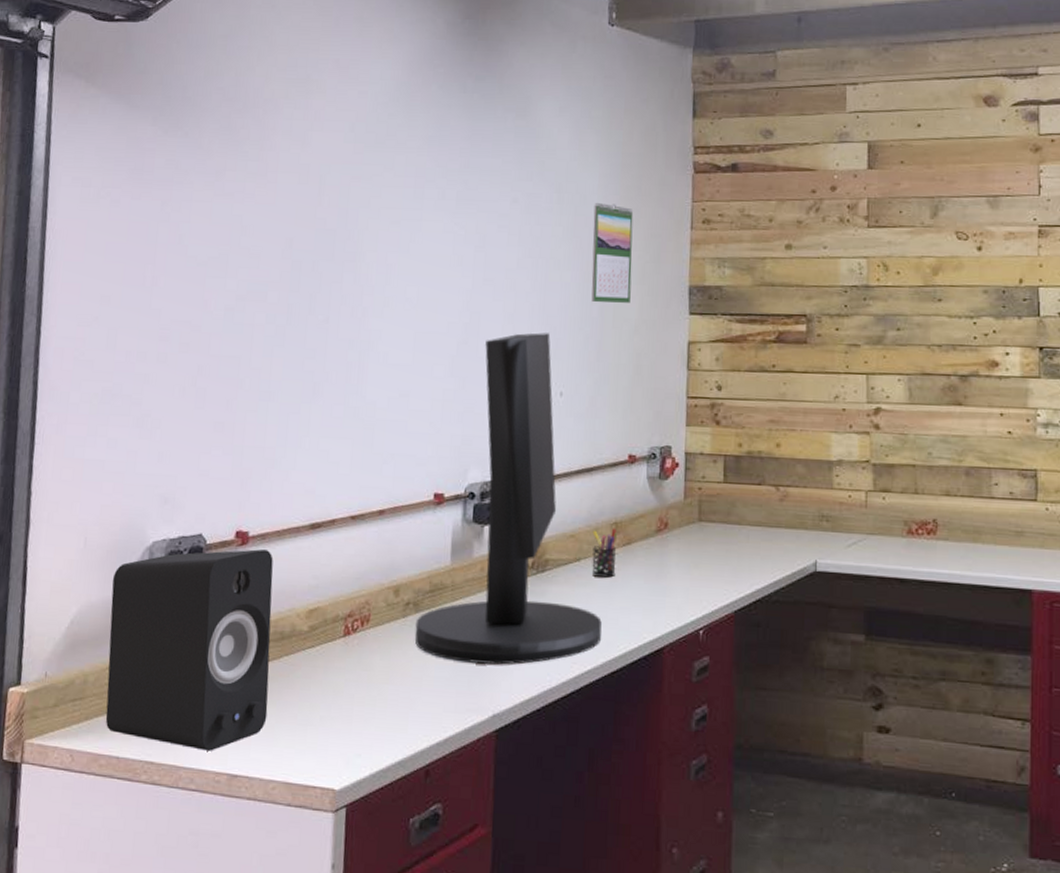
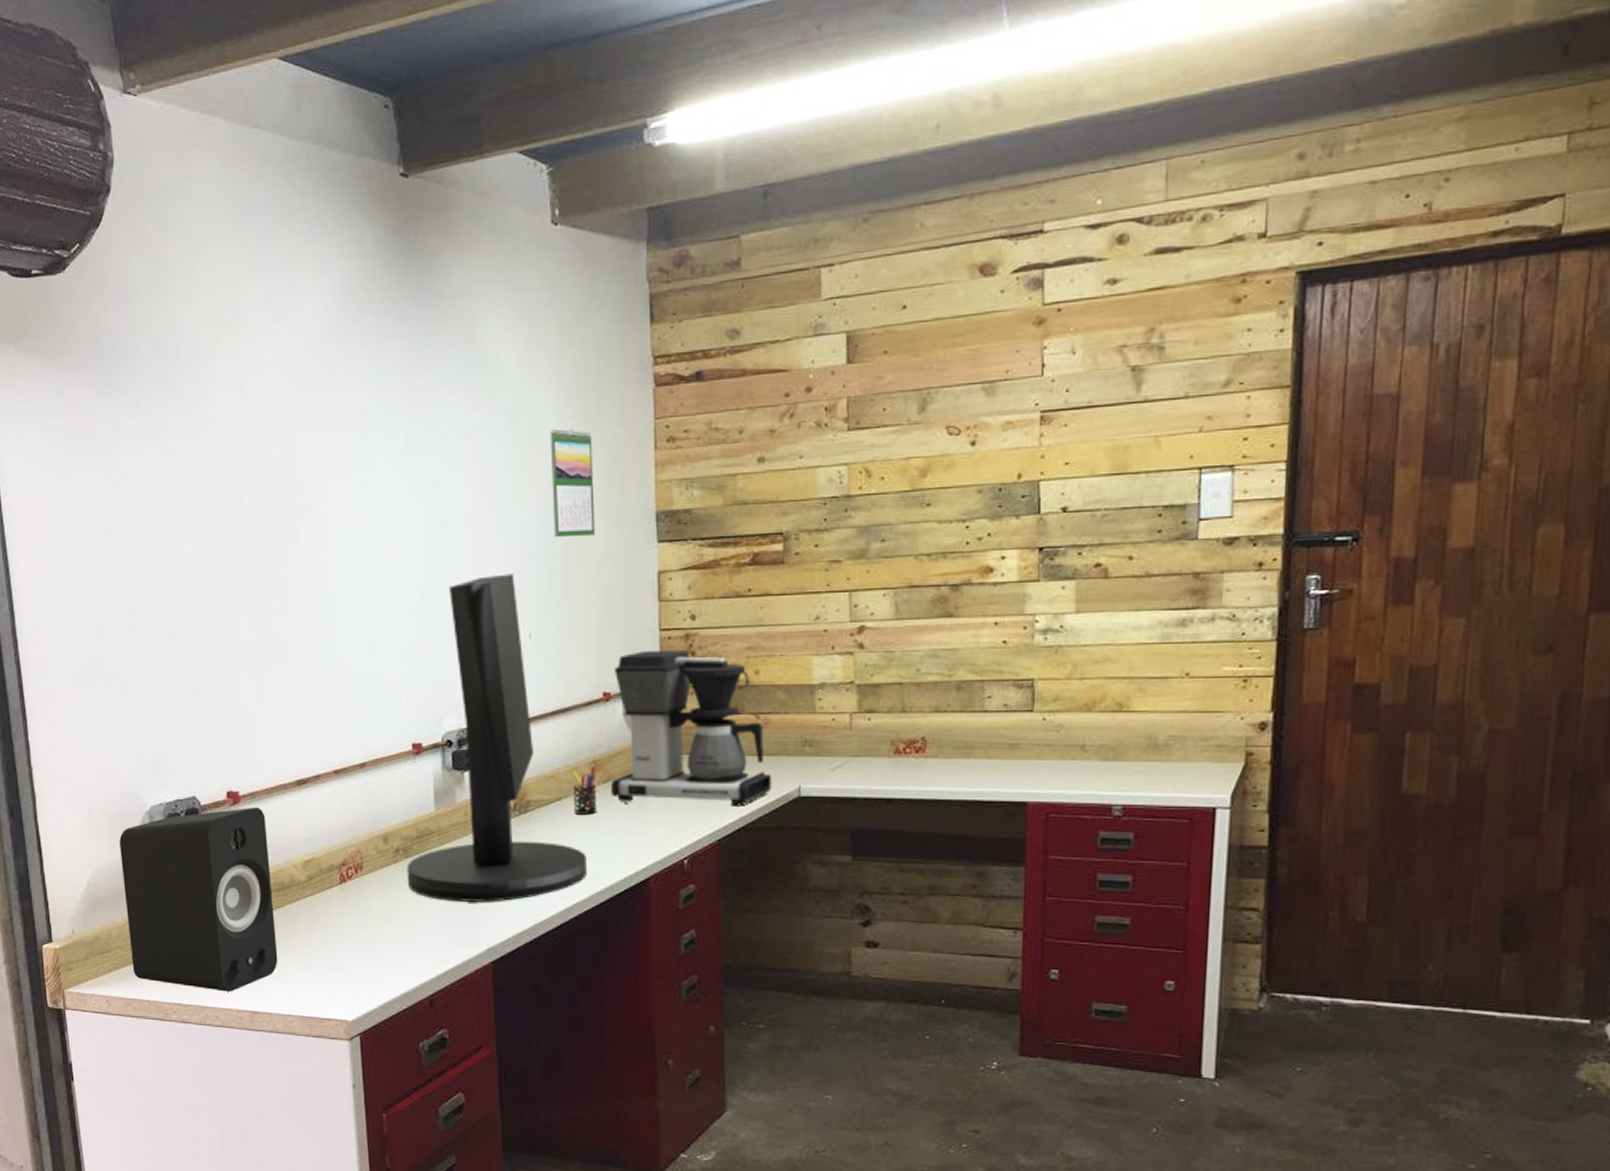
coffee maker: none [630,417,790,578] -> present [610,650,772,807]

